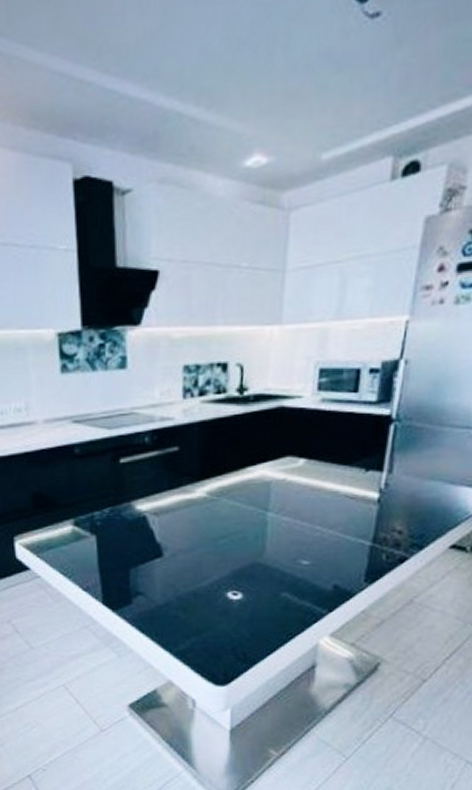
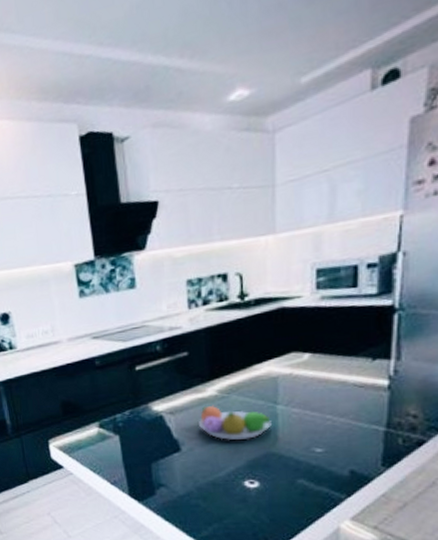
fruit bowl: none [185,507,260,547] -> present [199,405,271,440]

